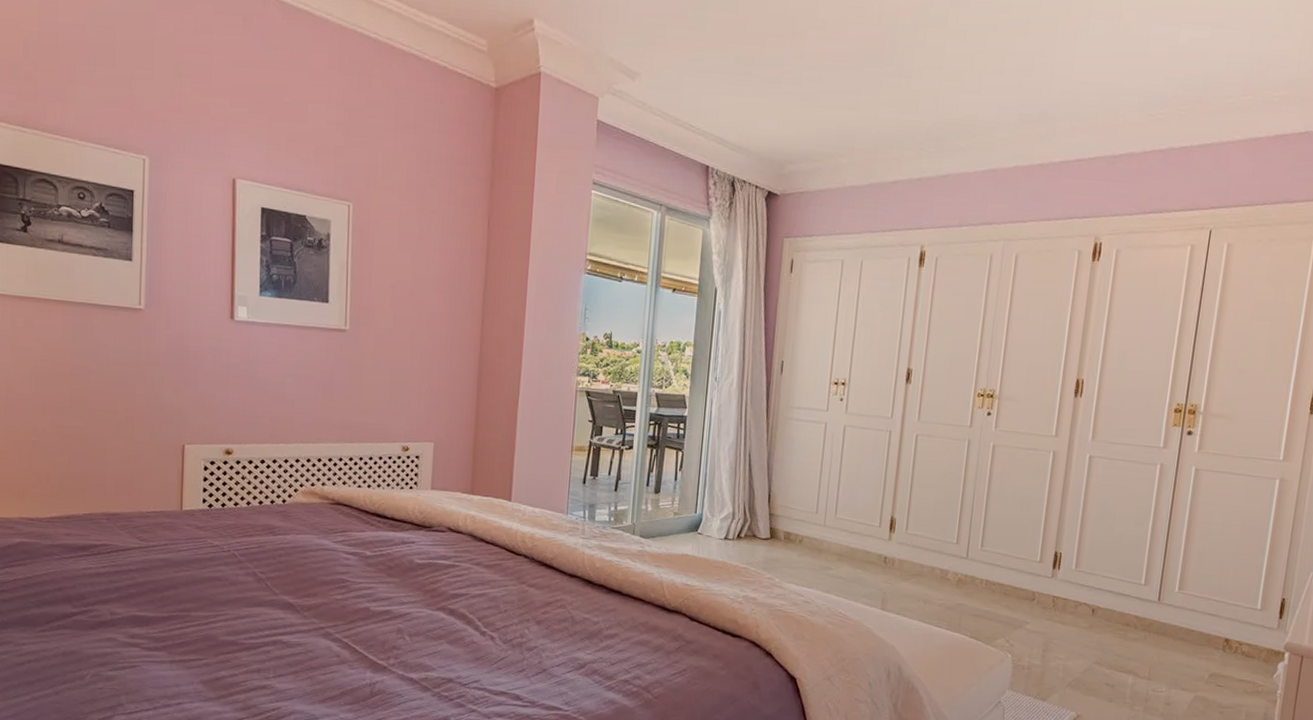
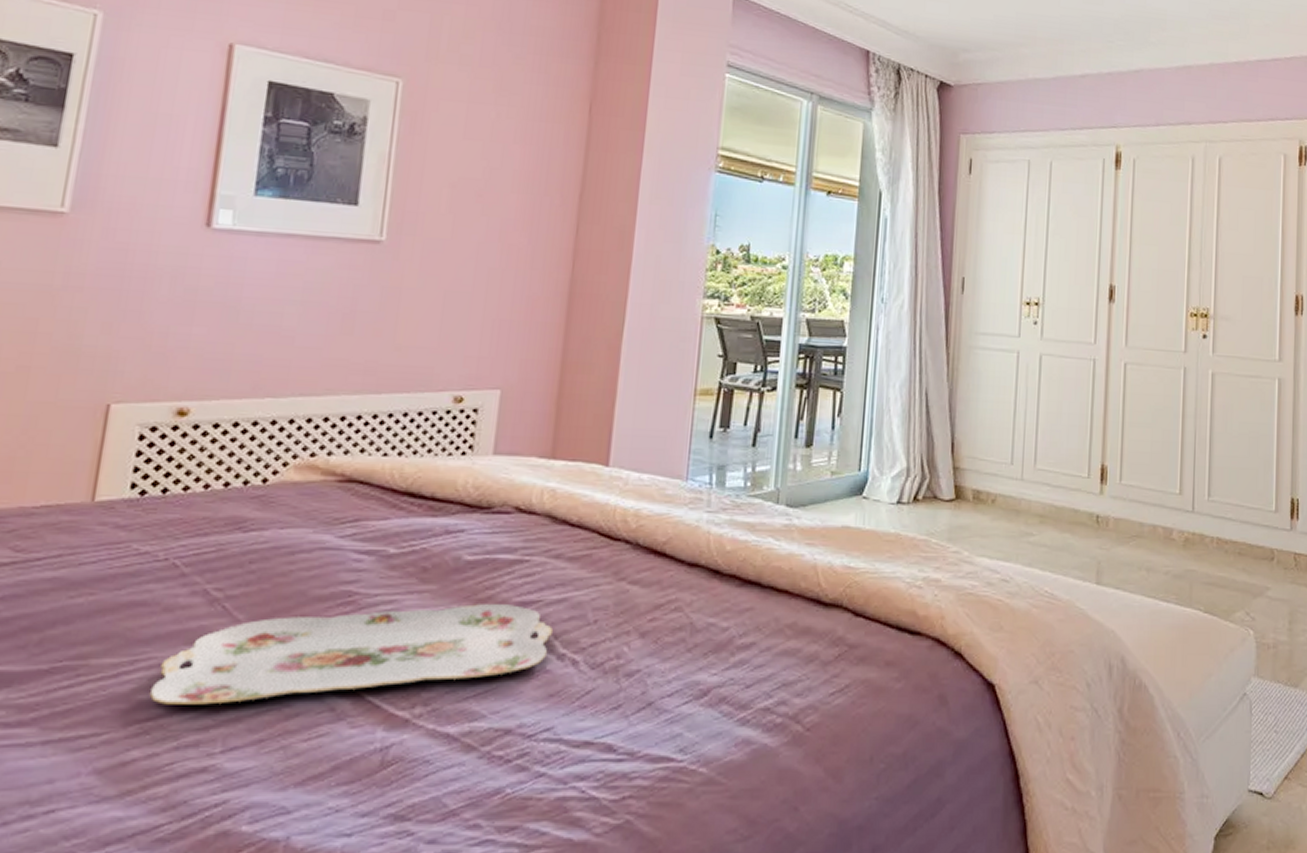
serving tray: none [227,593,478,647] -> present [149,603,554,705]

